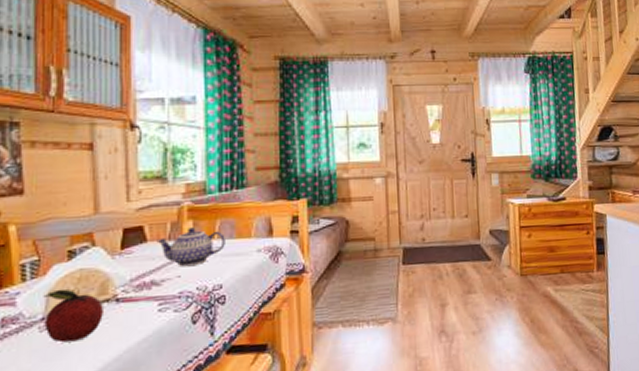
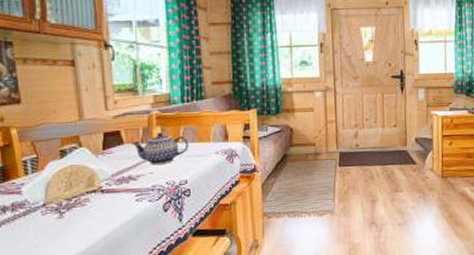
fruit: present [43,288,103,343] -> none [43,181,92,224]

